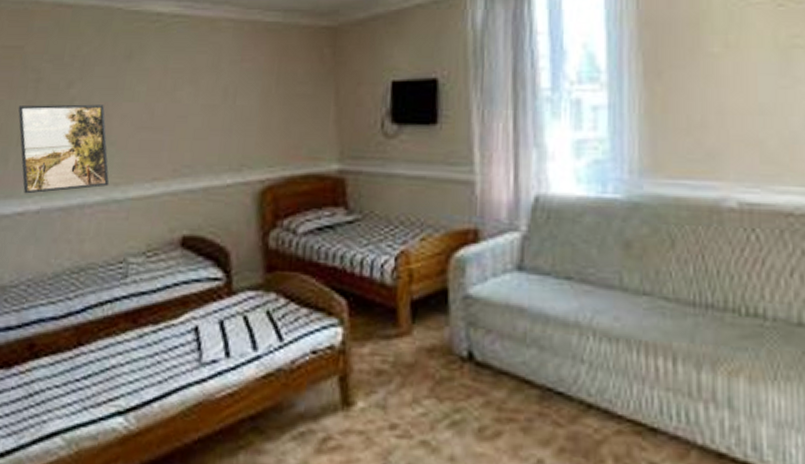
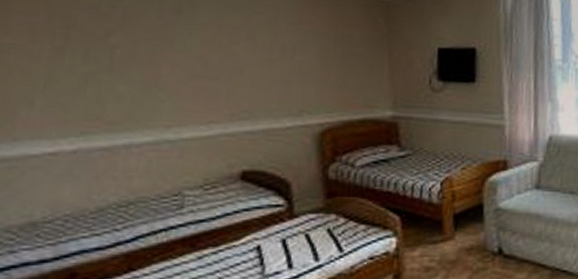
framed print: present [18,104,109,194] -> none [43,50,160,135]

